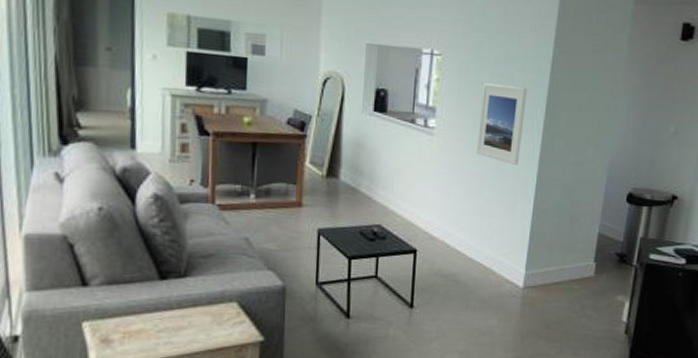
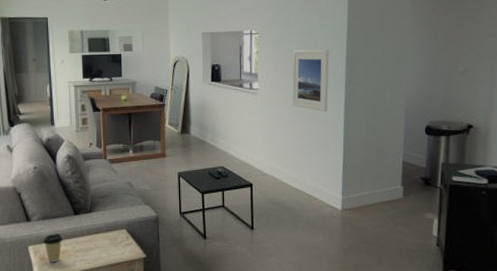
coffee cup: none [106,305,139,346] -> present [43,234,63,263]

